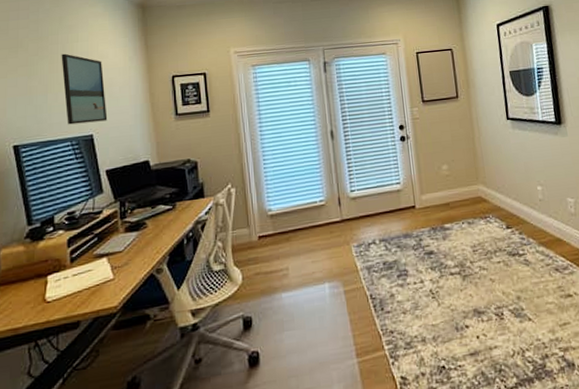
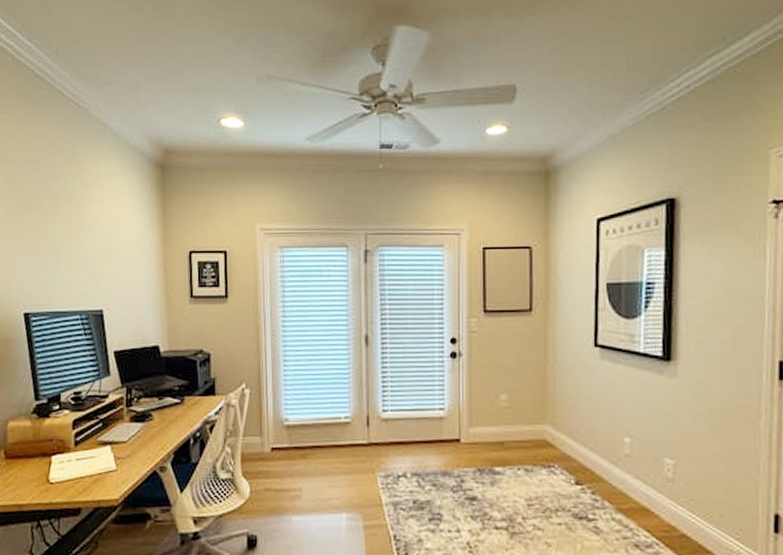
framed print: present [61,53,108,125] -> none [74,215,119,296]

